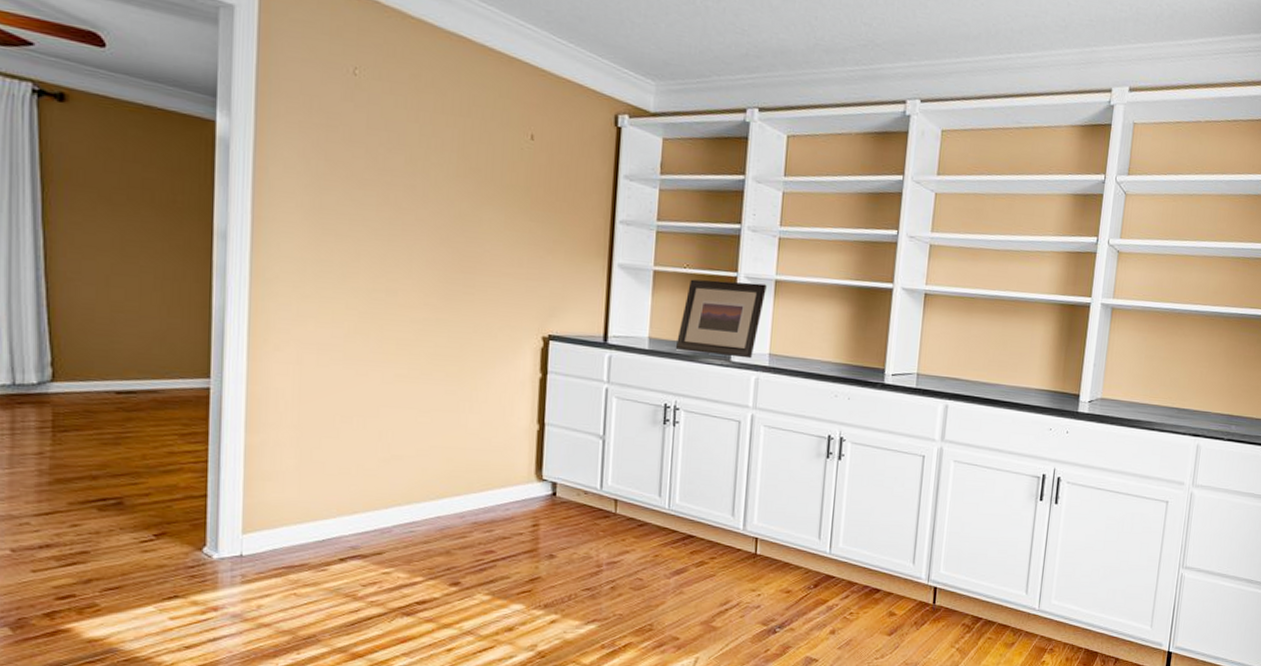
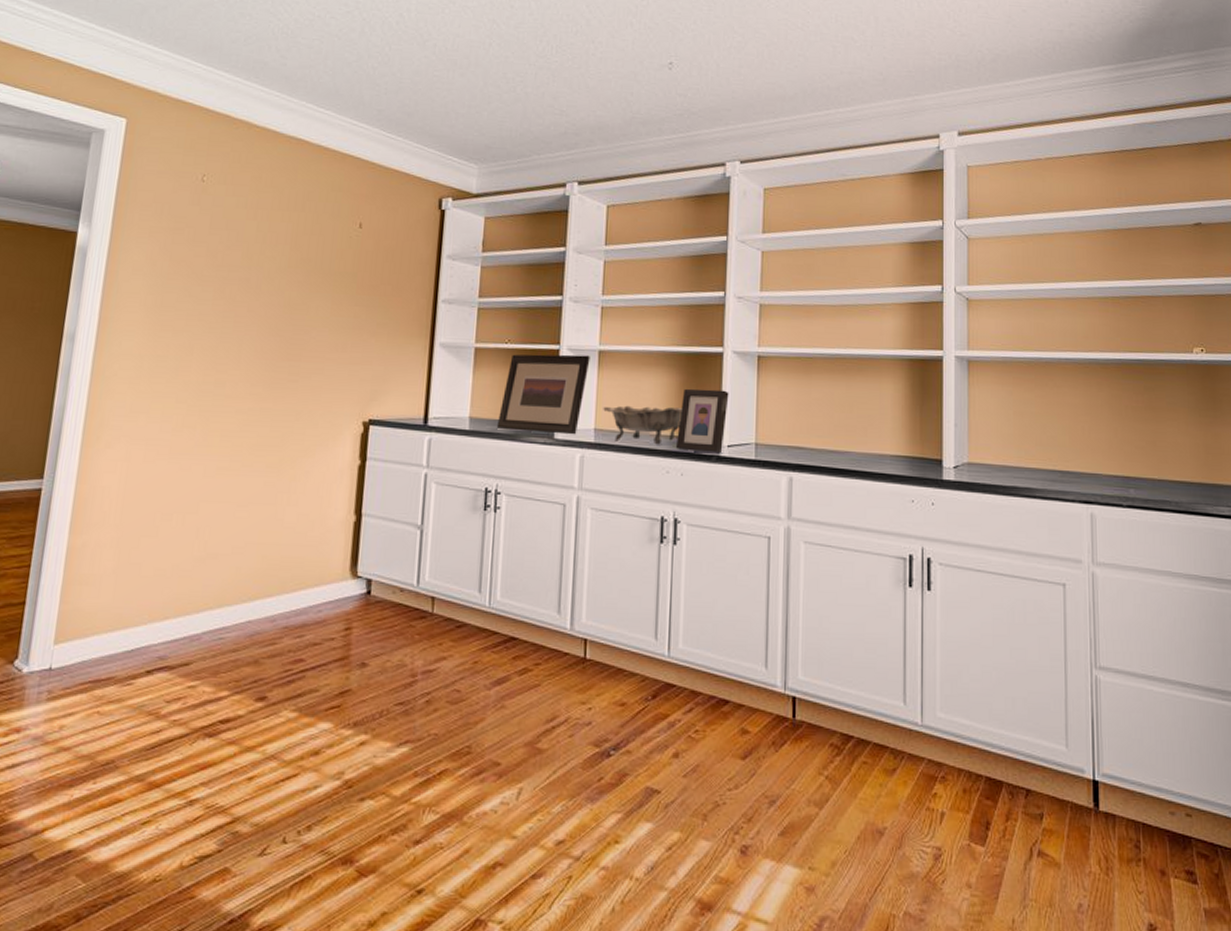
decorative bowl: none [778,333,853,371] -> present [603,405,683,445]
picture frame: none [844,320,896,382] -> present [675,388,729,454]

